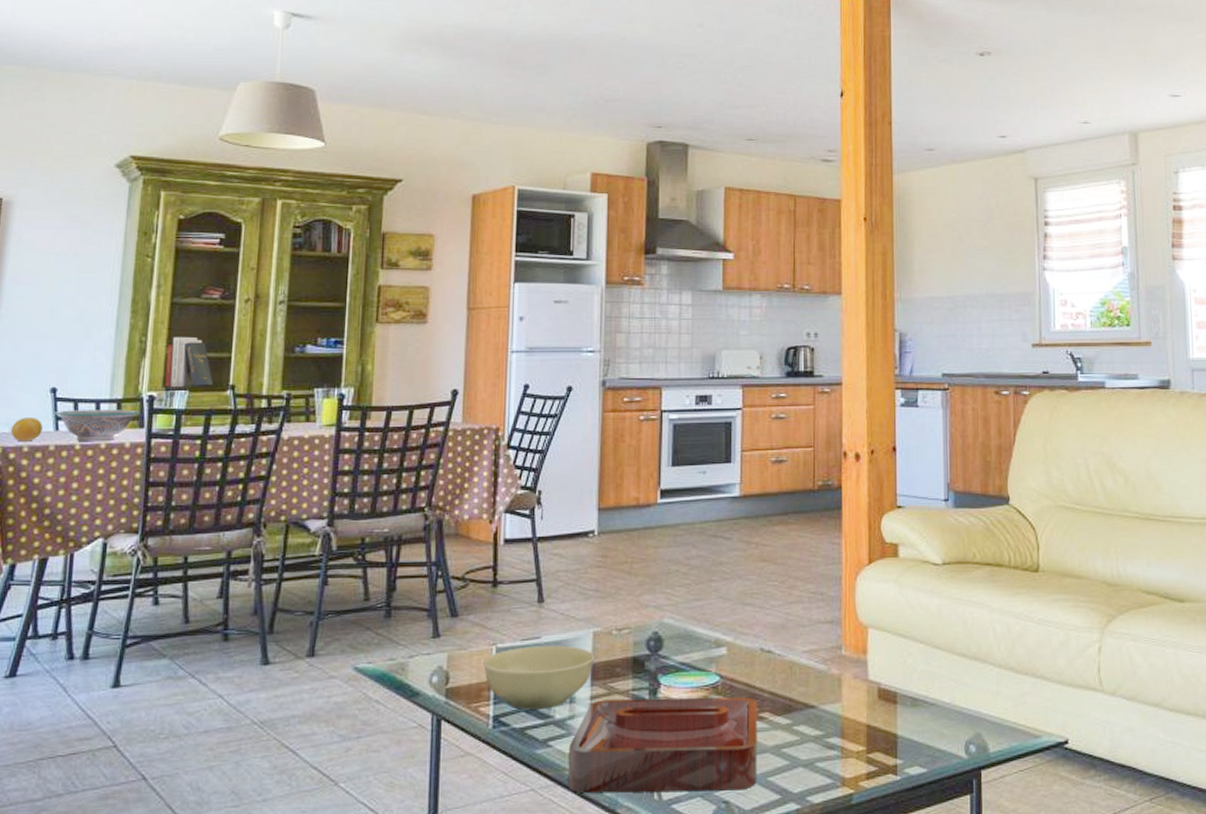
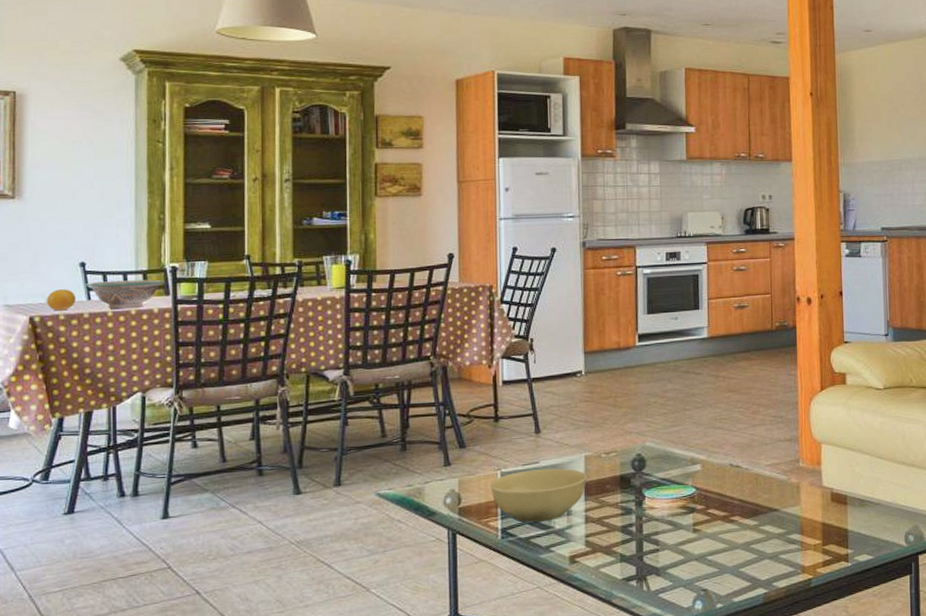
books: present [165,336,213,388] -> none [185,213,230,259]
decorative tray: present [567,697,757,794] -> none [568,504,731,589]

